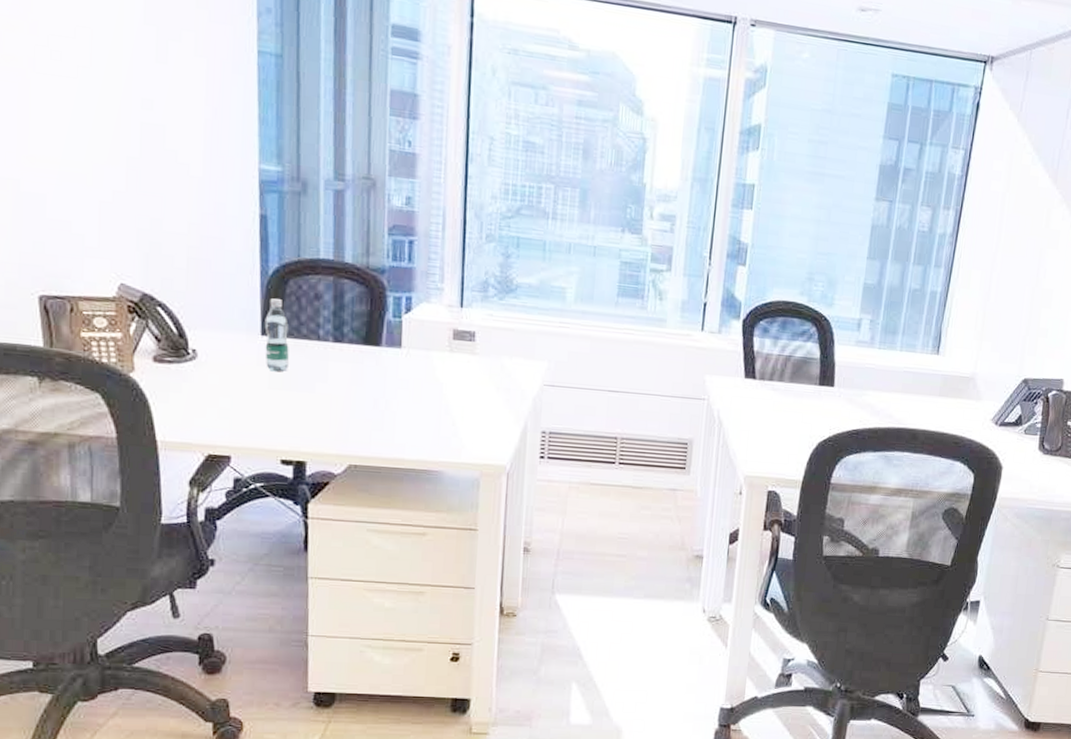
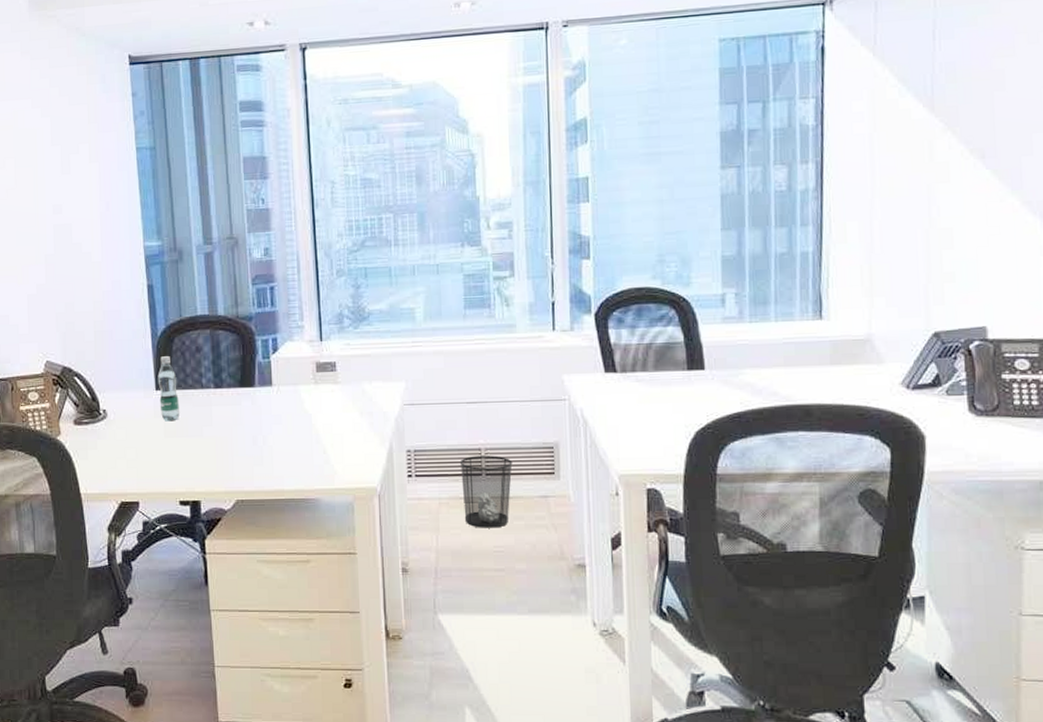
waste bin: none [593,444,647,516] -> present [459,455,513,528]

